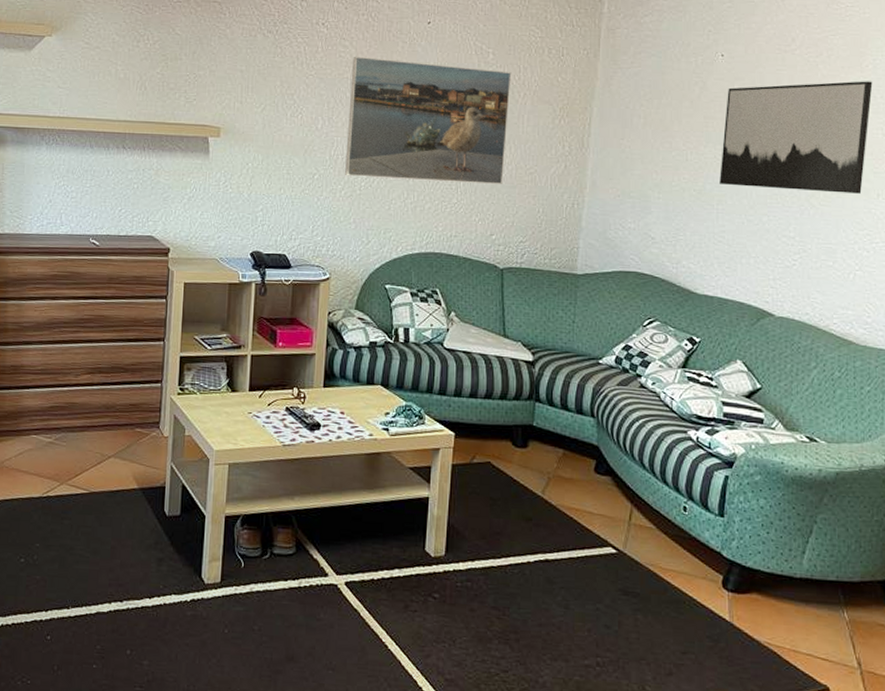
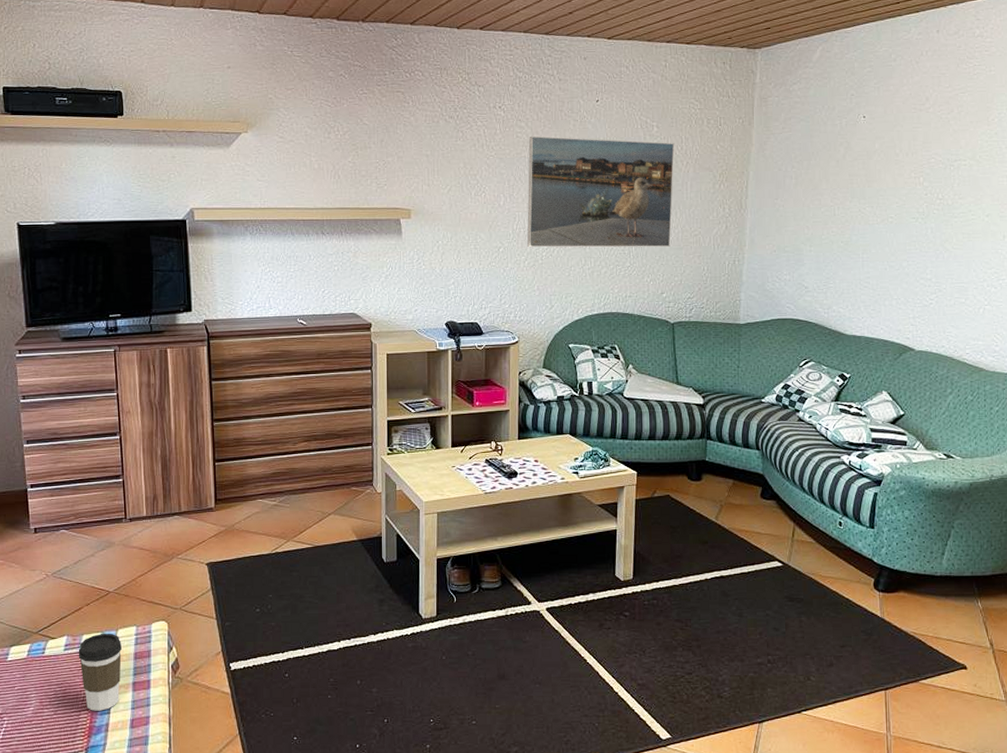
wall art: present [720,81,873,194] -> none [864,133,998,237]

